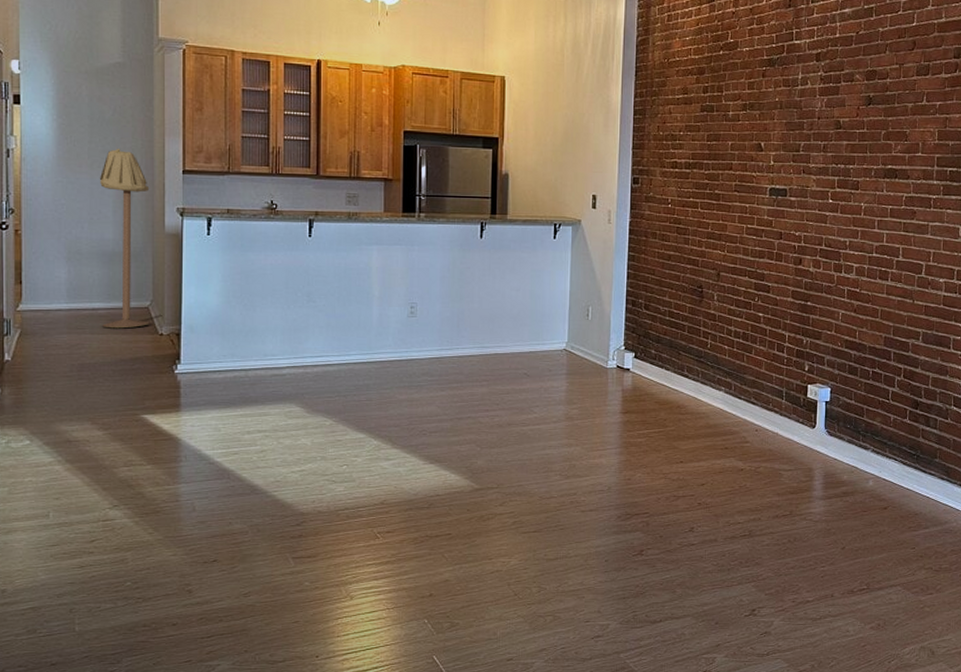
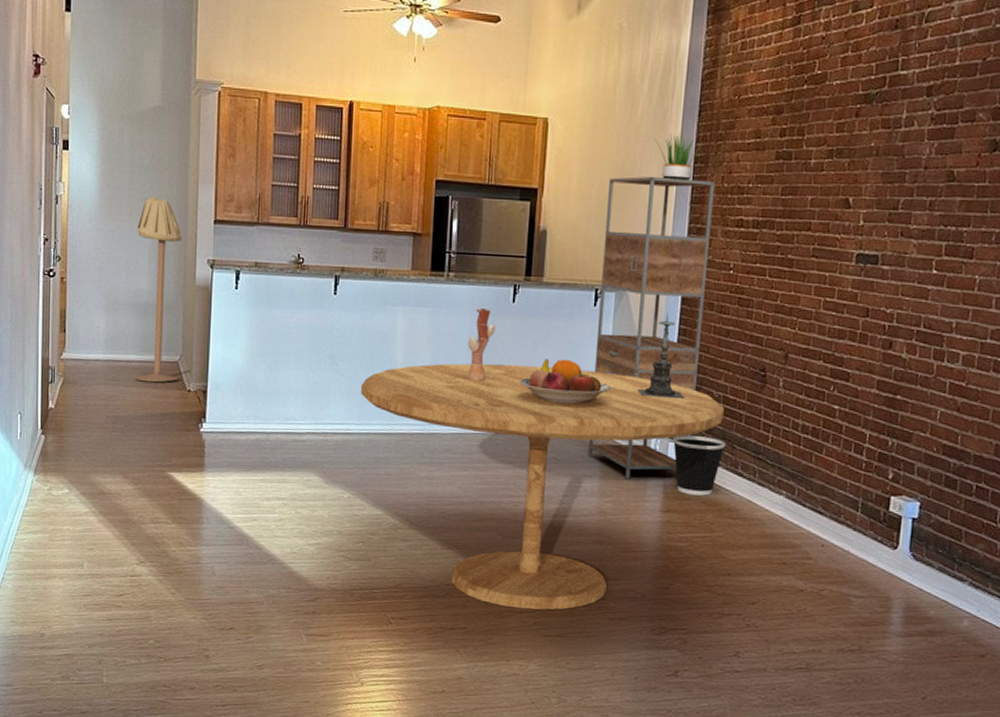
dining table: none [339,293,671,511] -> present [361,363,725,610]
vase: none [441,243,465,309] -> present [468,307,495,381]
fruit bowl: none [490,286,573,325] -> present [519,359,612,405]
shelving unit: none [554,126,652,388] -> present [587,176,714,480]
candle holder: none [595,241,637,316] -> present [637,311,685,400]
potted plant: none [599,89,642,130] -> present [654,133,706,180]
wastebasket: none [627,346,674,397] -> present [672,435,727,496]

